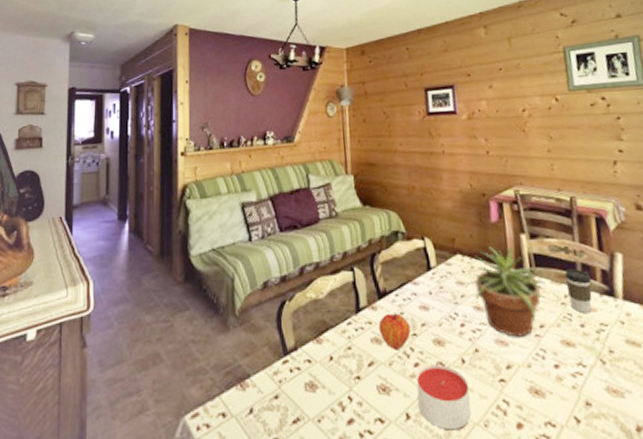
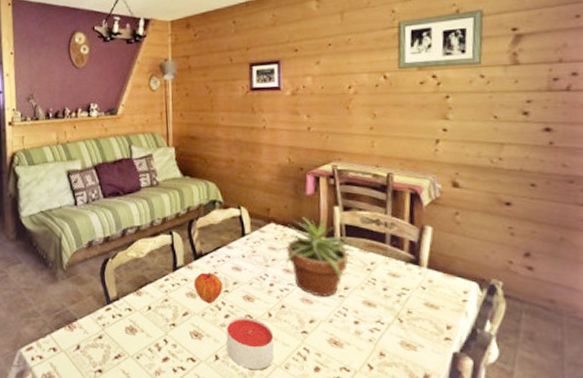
coffee cup: present [564,269,592,313] -> none [373,240,399,278]

